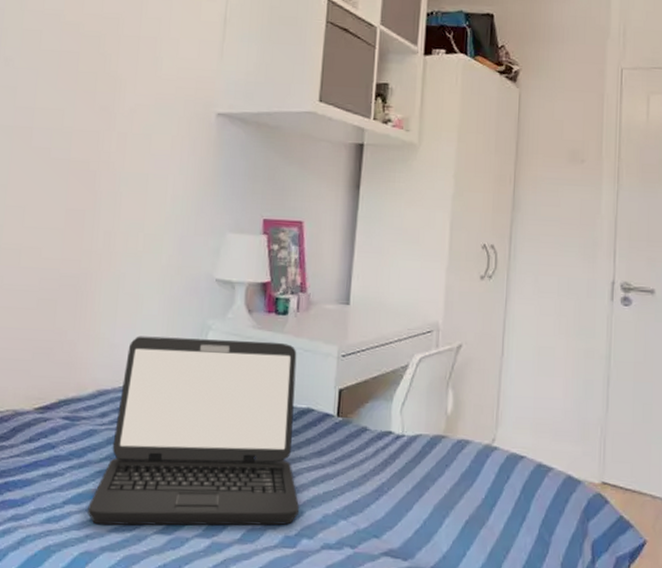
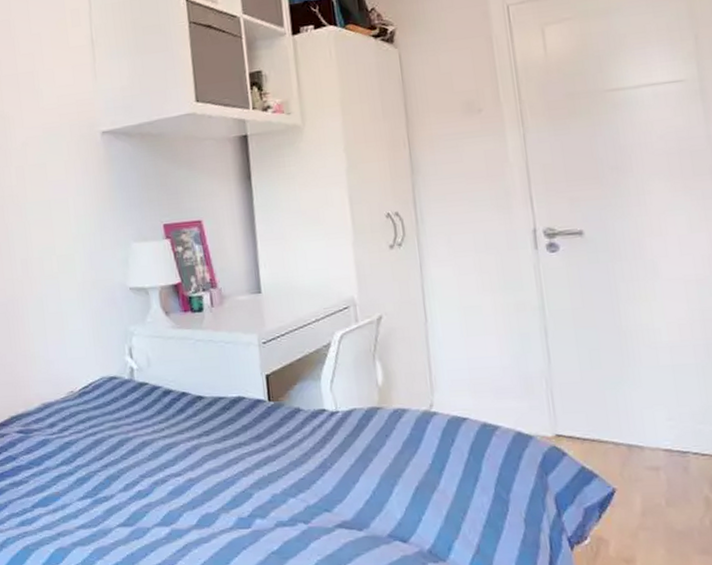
laptop: present [87,336,300,526] -> none [54,338,248,524]

